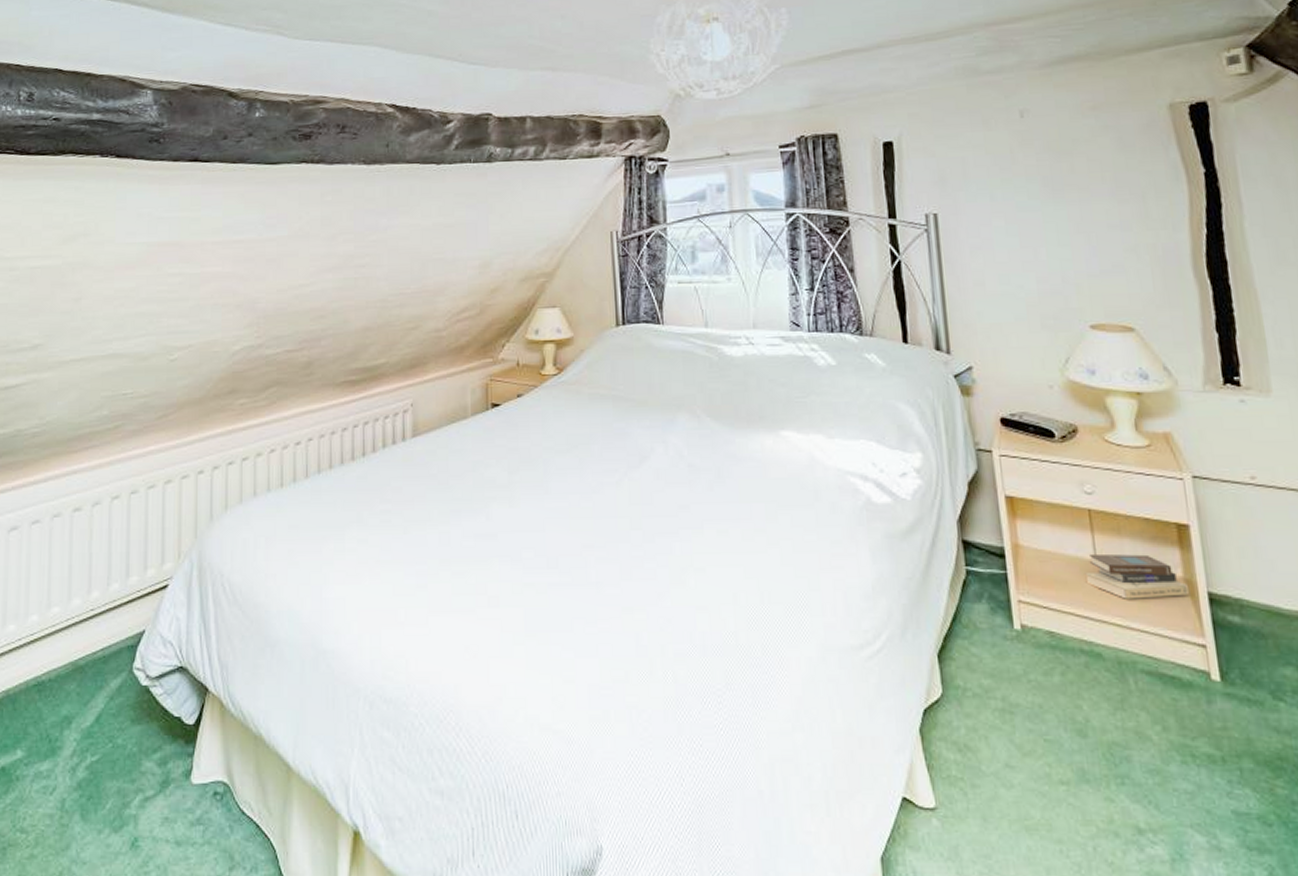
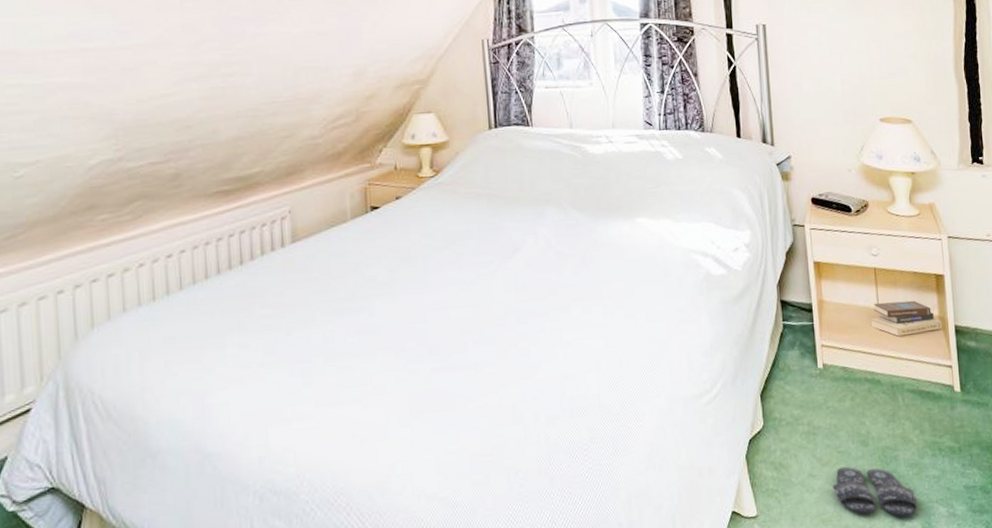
slippers: none [1038,760,1162,840] -> present [832,466,917,517]

